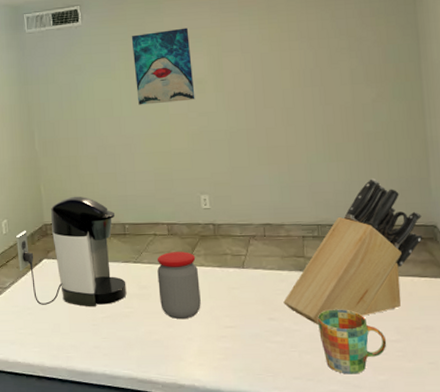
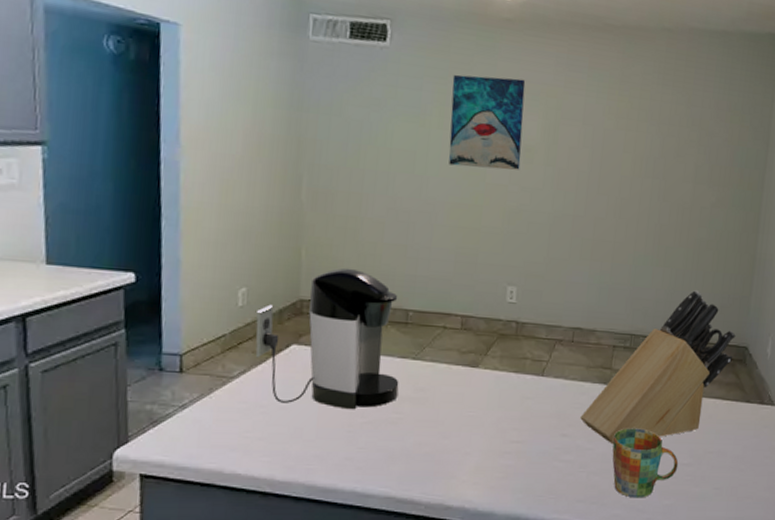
jar: present [157,251,201,320] -> none [438,350,490,431]

